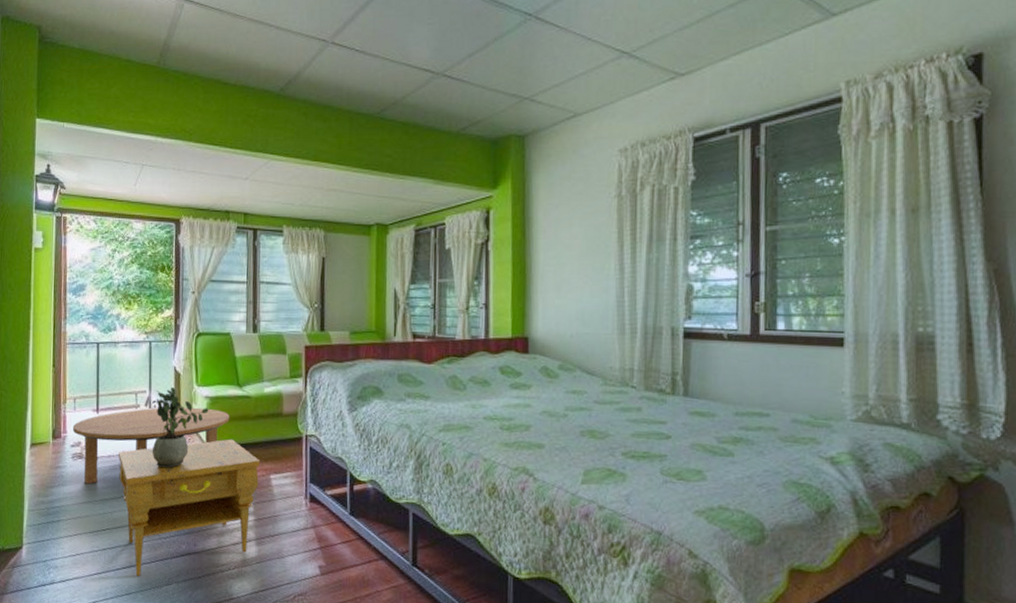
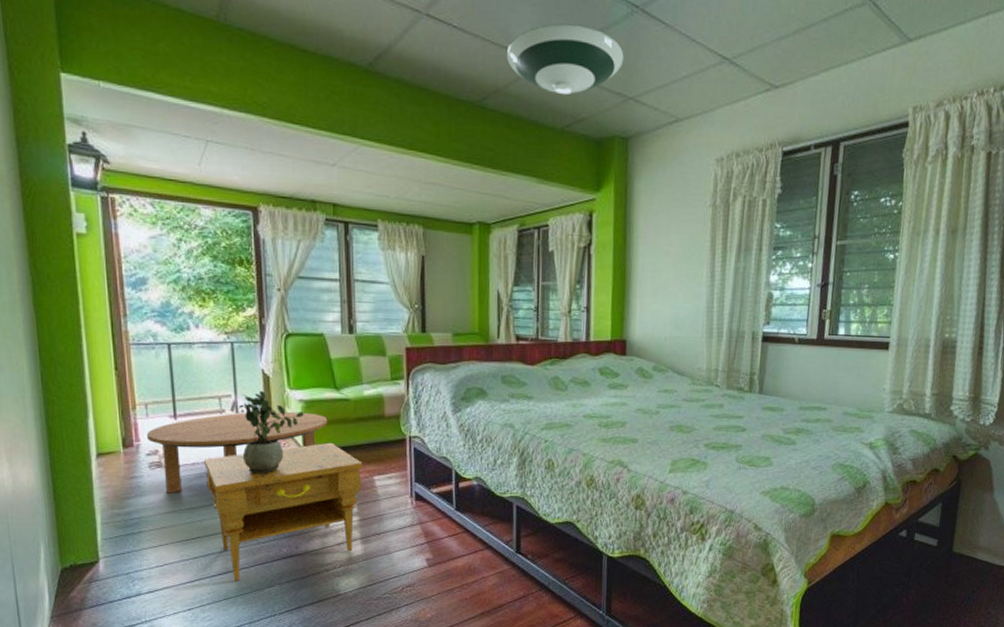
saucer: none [404,36,518,100] -> present [506,23,624,95]

